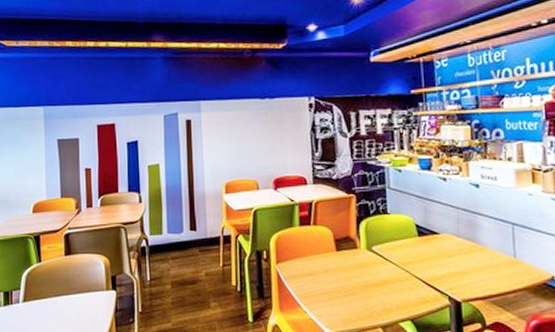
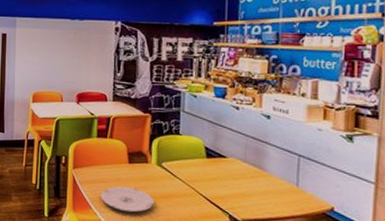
plate: none [310,278,369,306] -> present [101,186,155,213]

